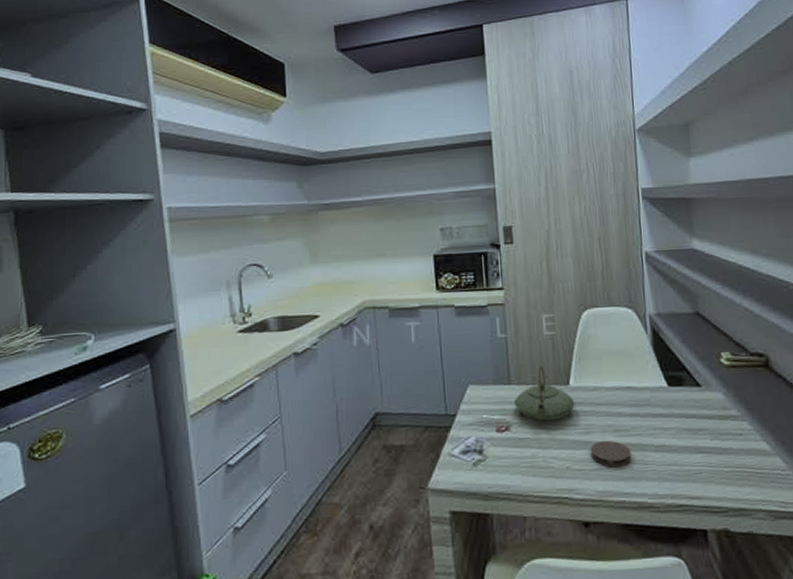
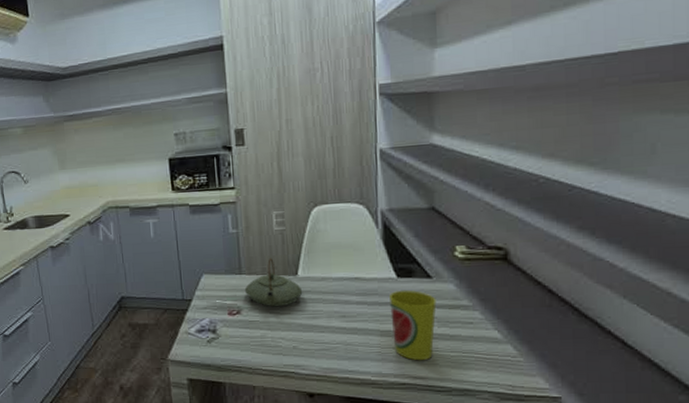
coaster: present [590,440,632,466] -> none [316,324,357,347]
cup: none [662,400,707,479] -> present [390,290,437,361]

